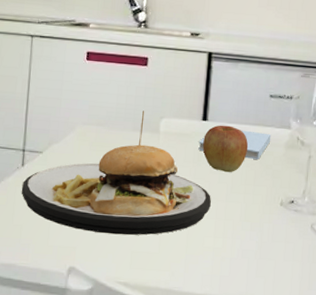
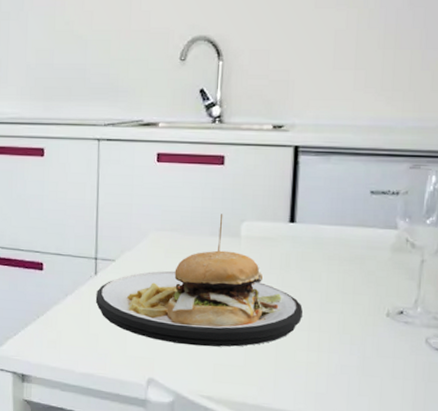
notepad: present [198,130,272,160] -> none [286,232,374,266]
apple: present [203,125,249,173] -> none [291,227,346,280]

